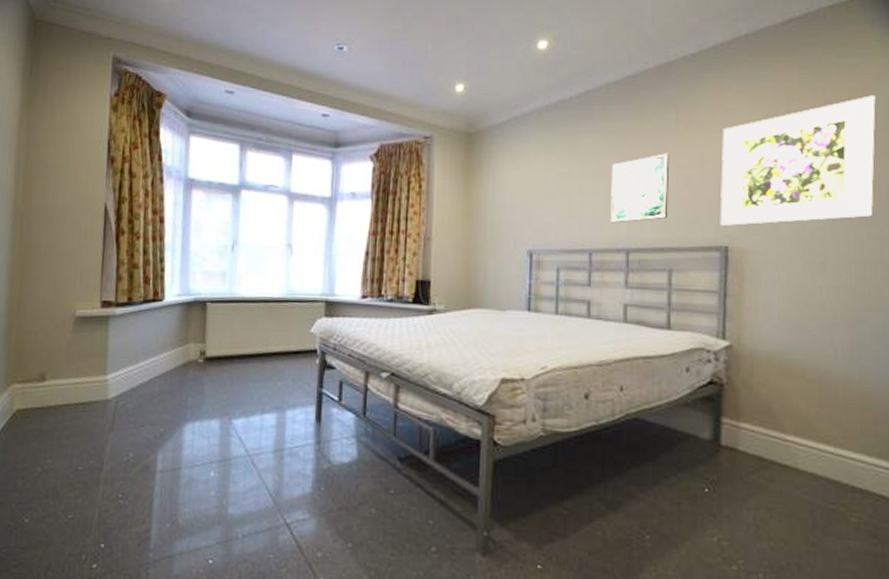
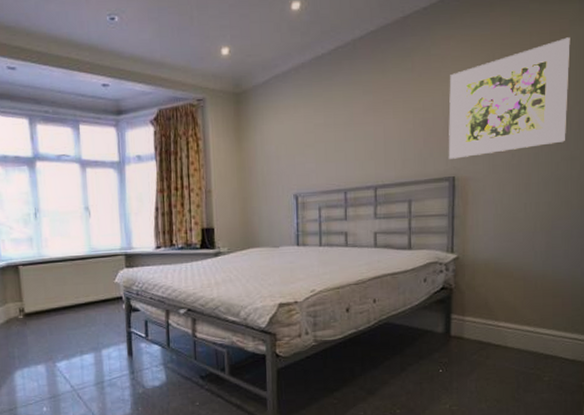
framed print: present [611,153,670,223] -> none [359,100,408,165]

